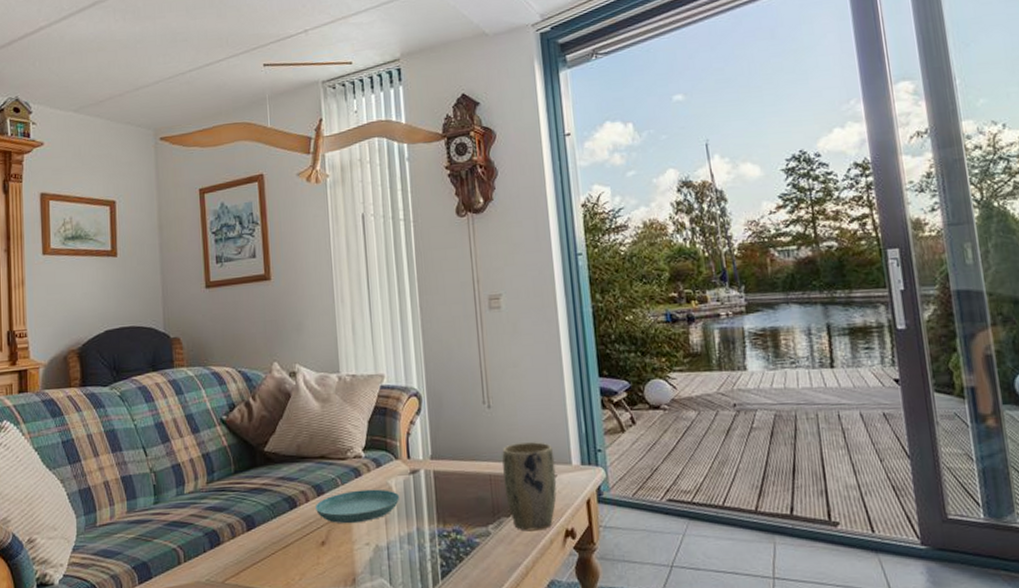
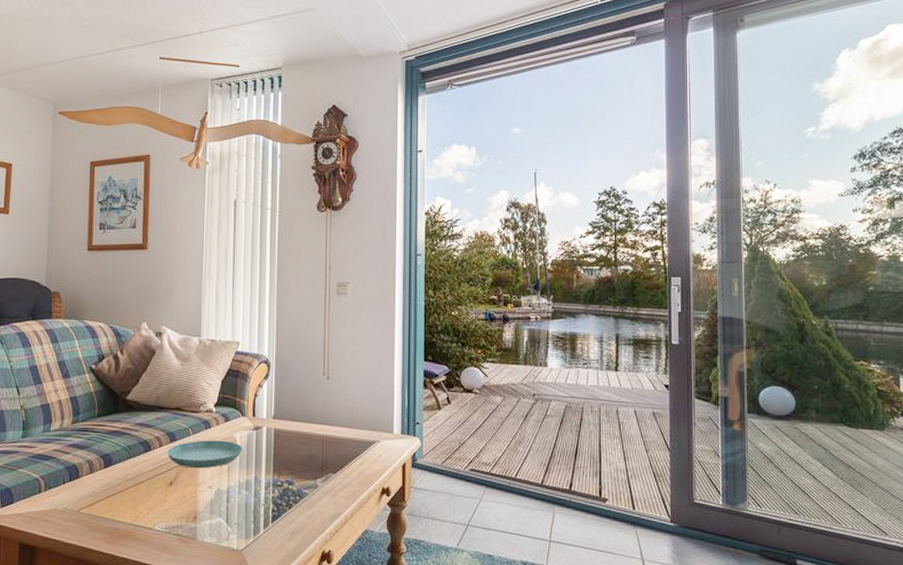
plant pot: present [502,442,557,531] -> none [333,411,379,487]

